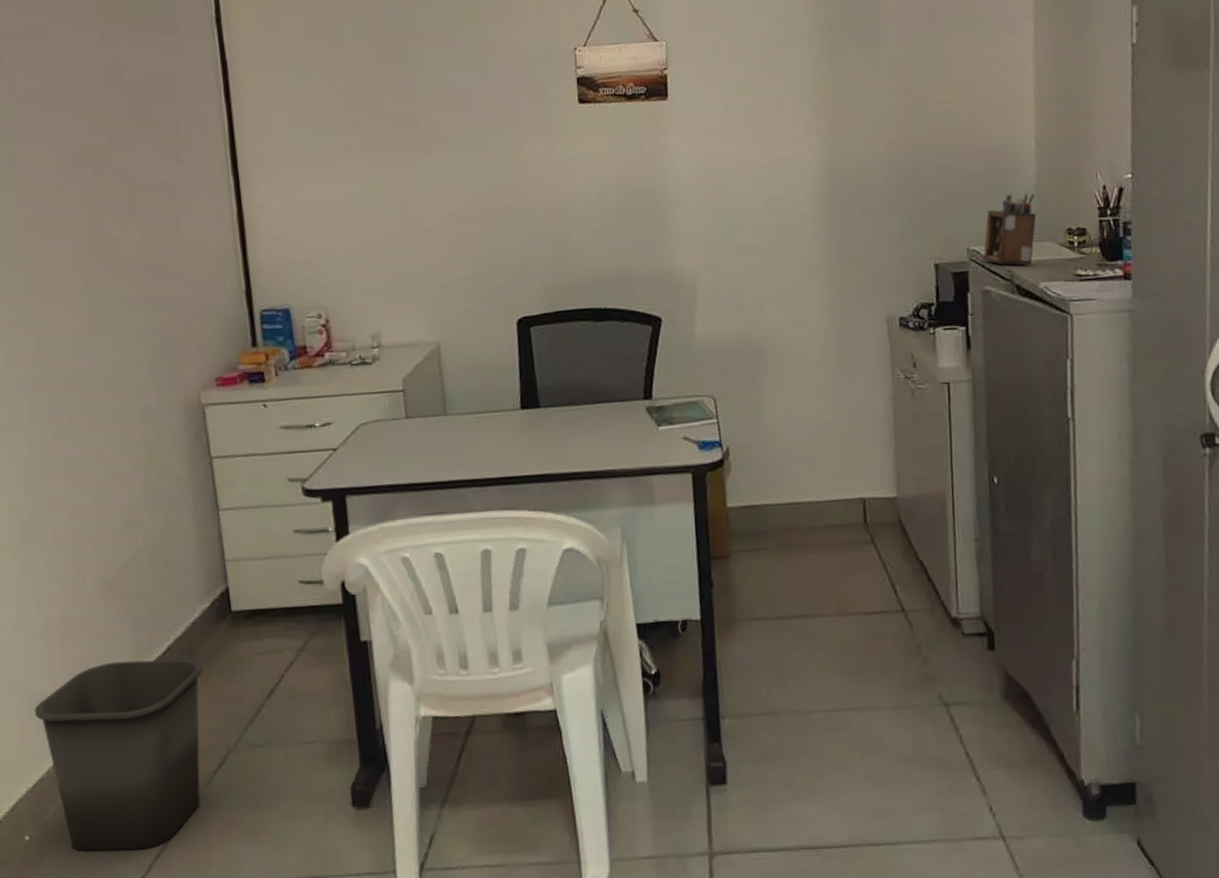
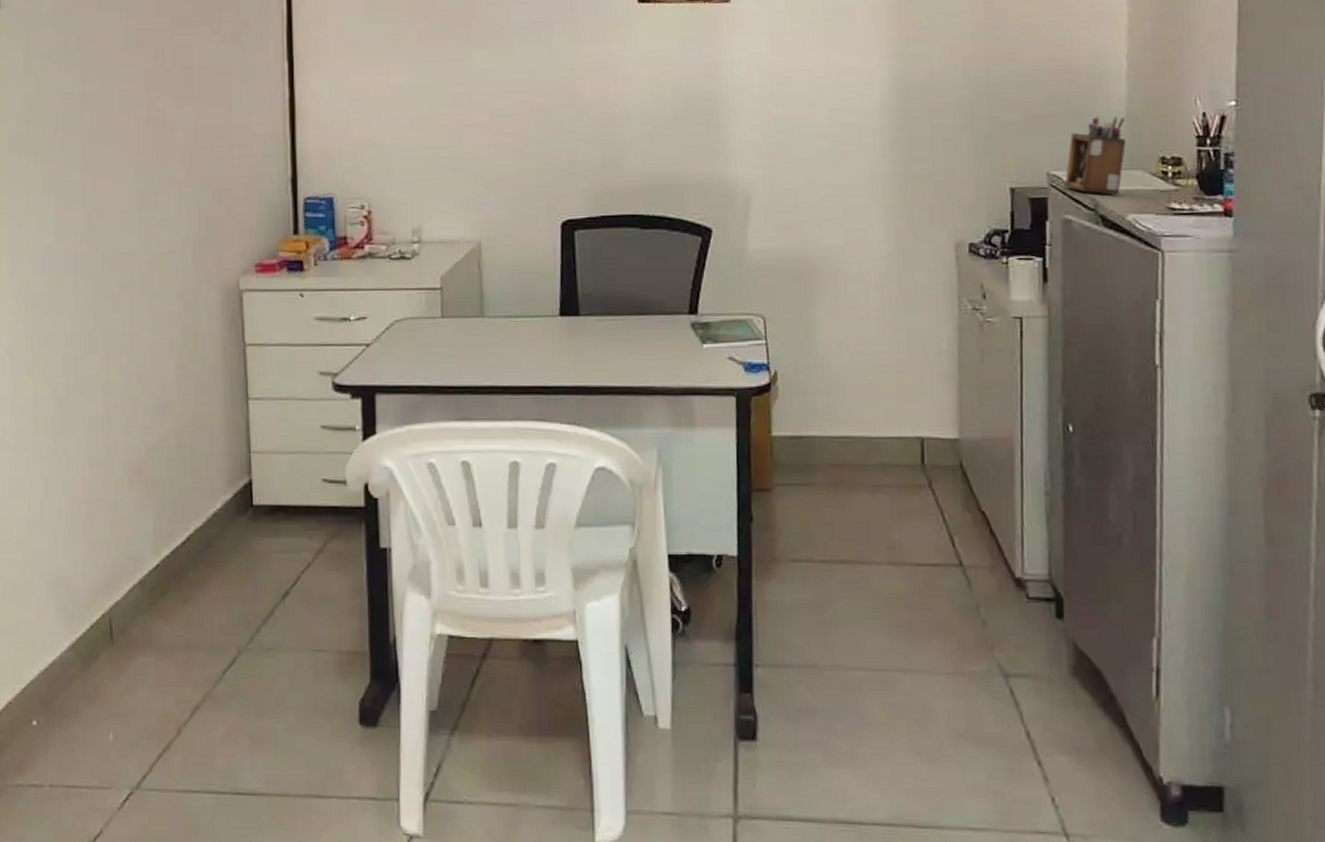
waste bin: present [34,659,203,852] -> none [52,547,220,748]

